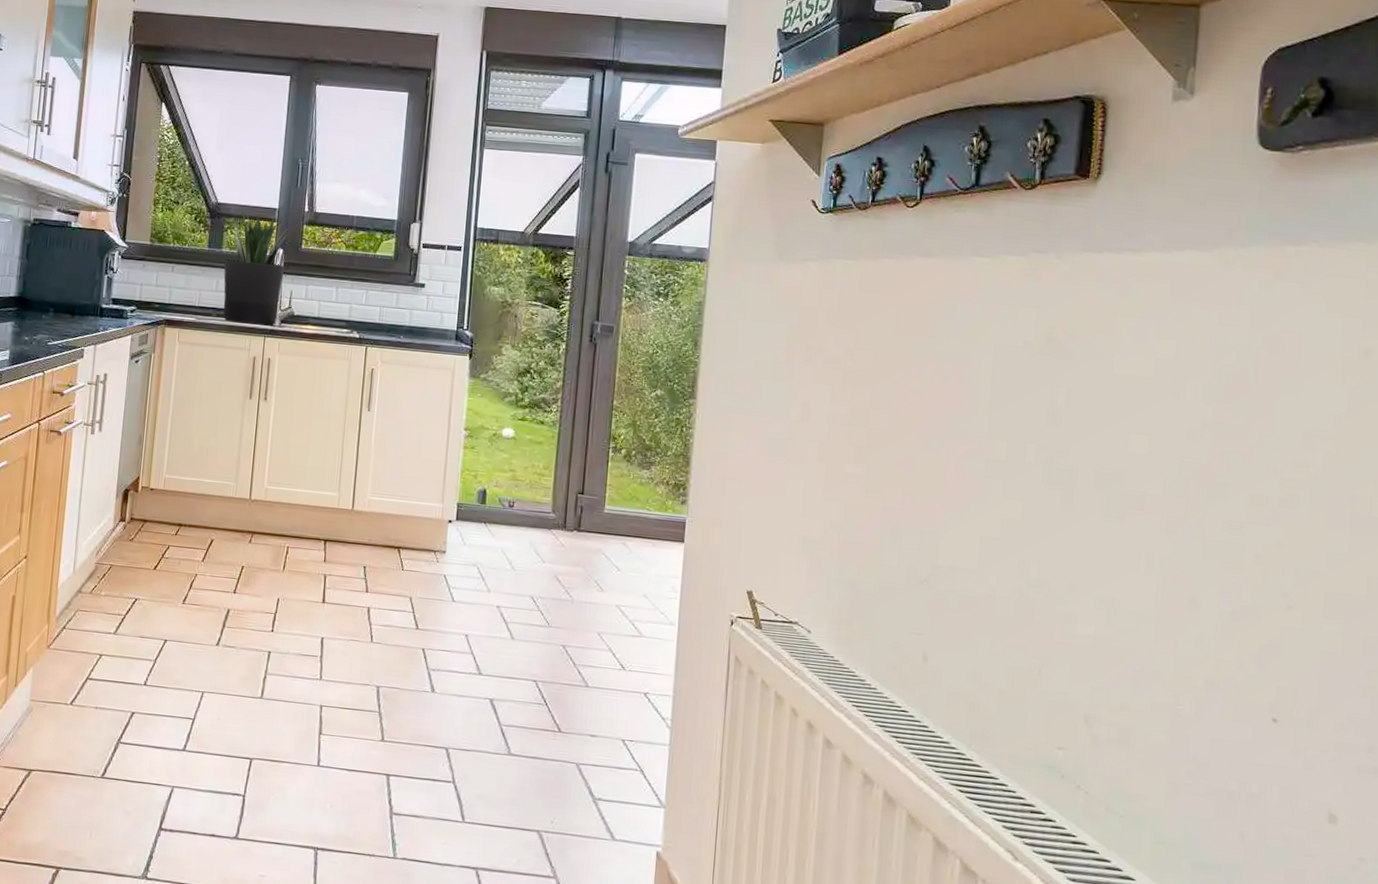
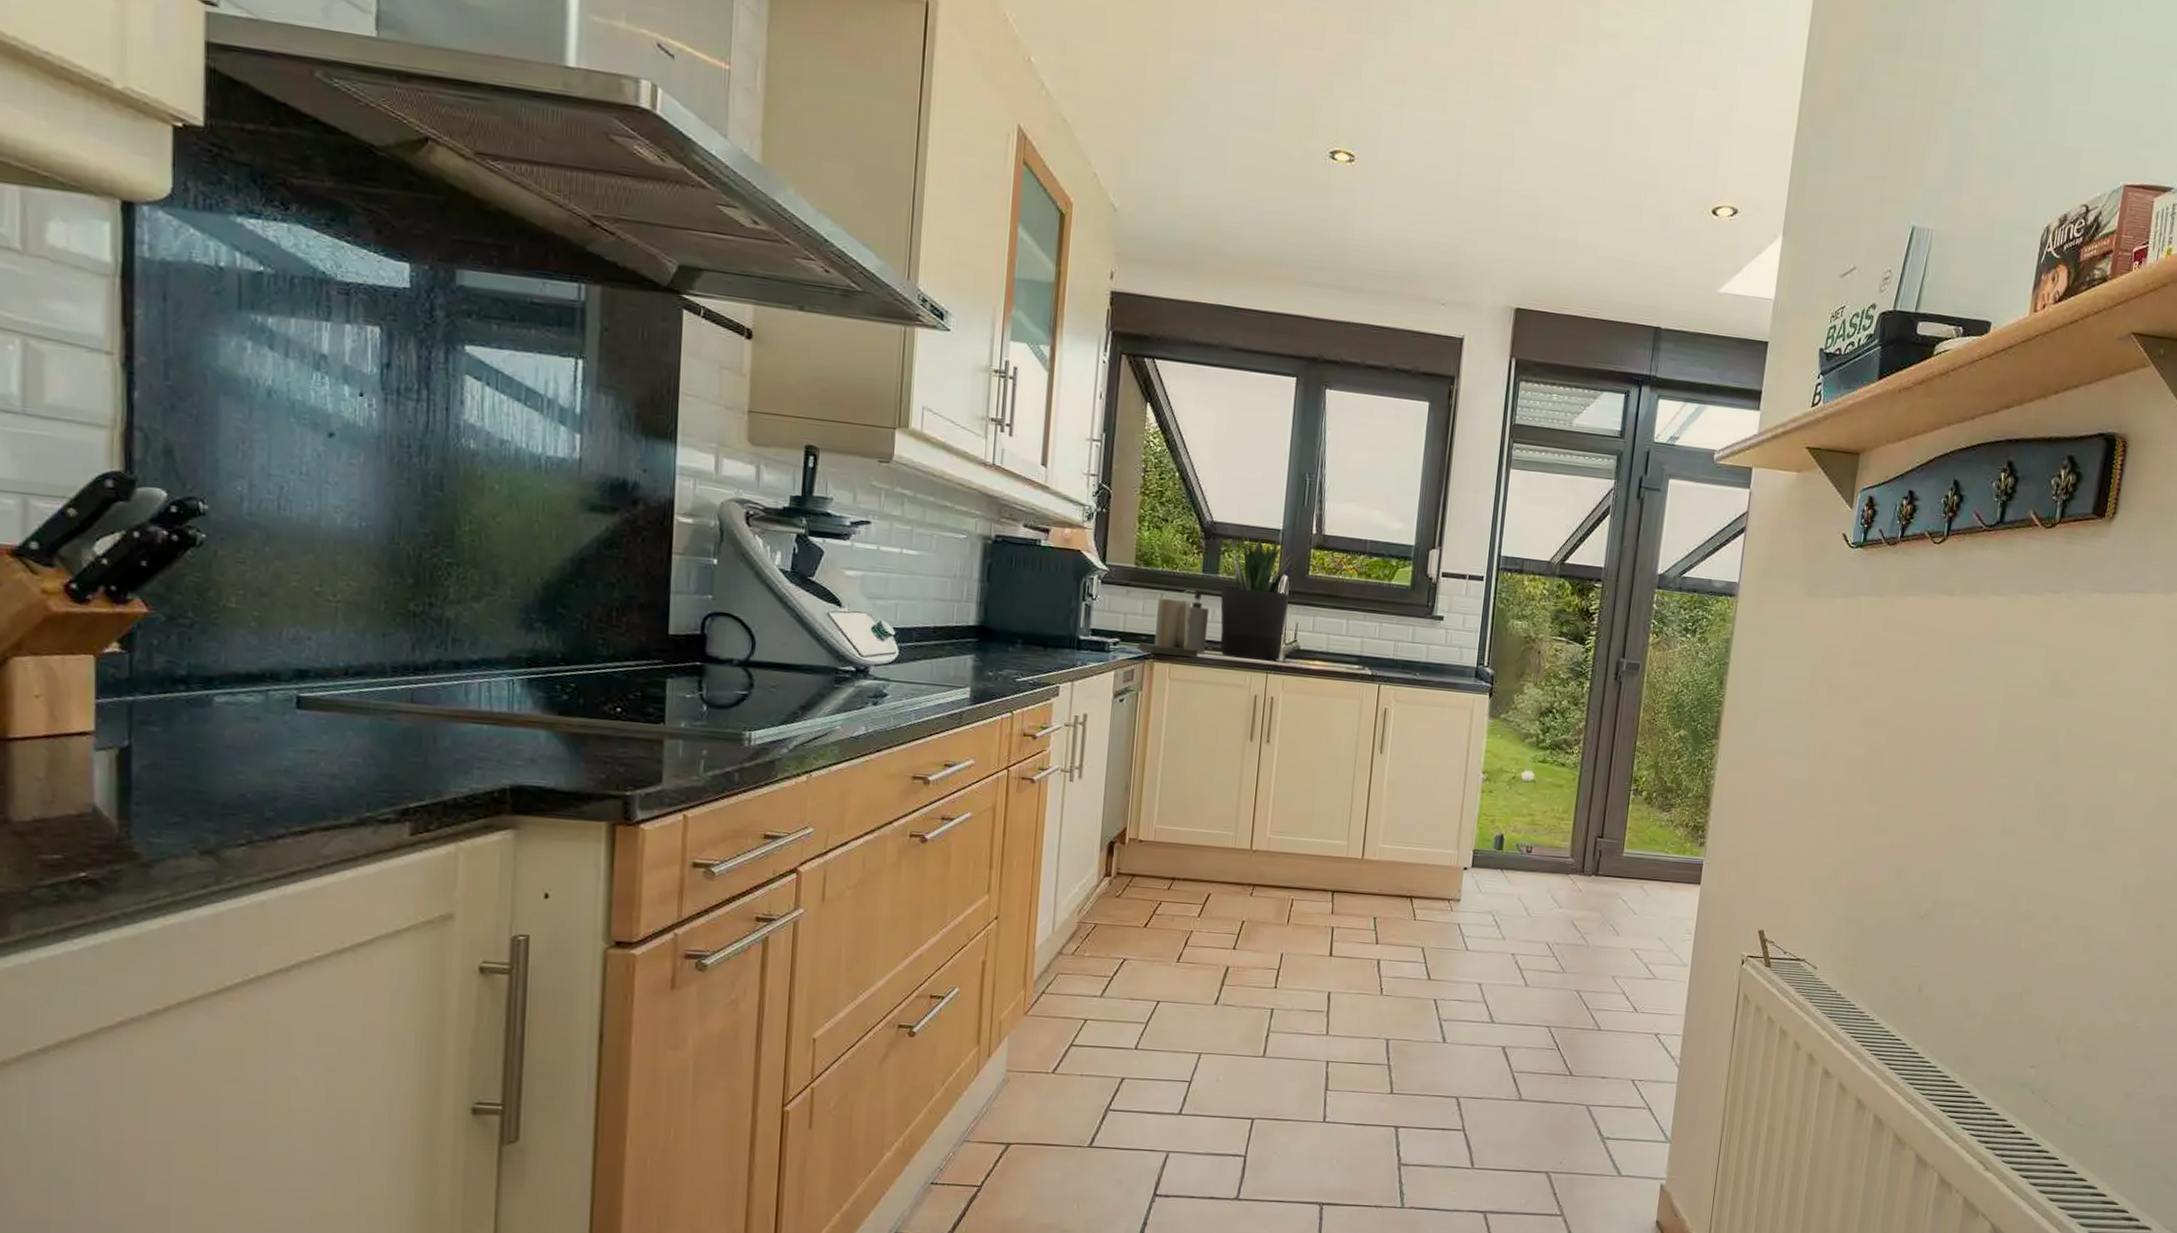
paper towel roll: none [150,270,204,323] -> present [1136,598,1198,657]
soap dispenser: none [190,263,214,319] -> present [1182,590,1210,653]

